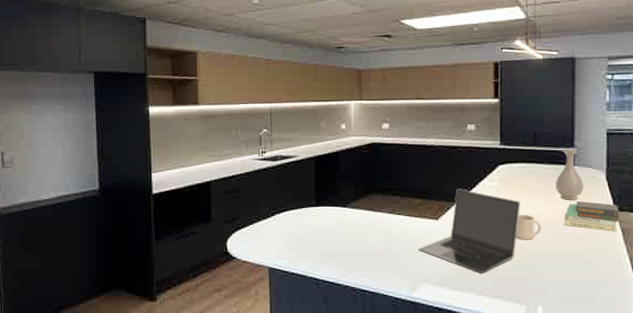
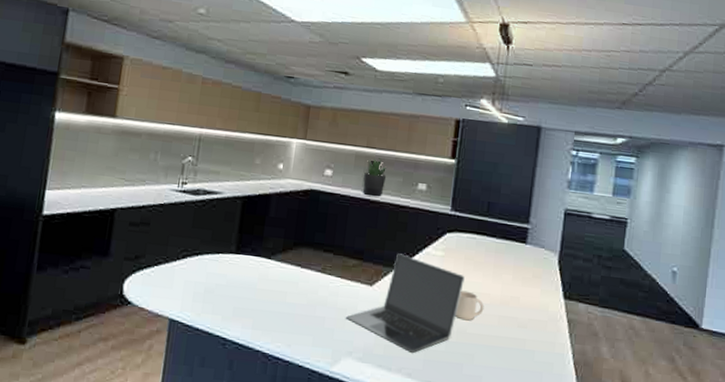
planter: none [417,107,437,142] -> present [363,158,386,197]
vase: present [555,149,584,200] -> none [503,224,534,282]
books: present [564,201,619,232] -> none [508,283,567,322]

